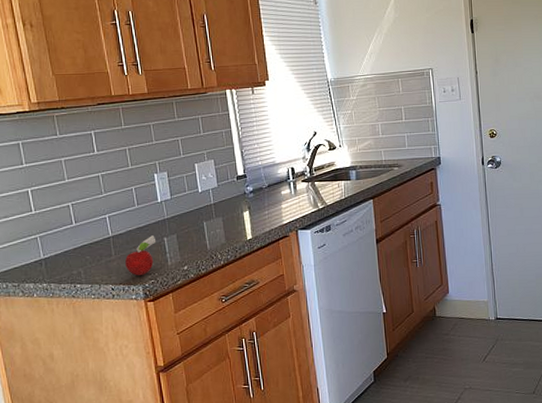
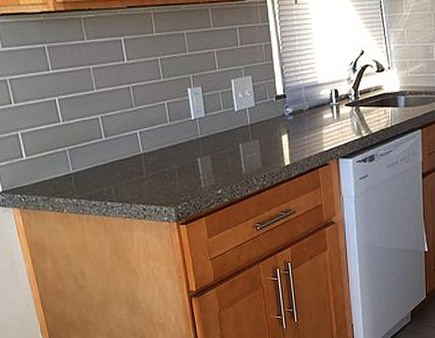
fruit: present [125,235,157,275] -> none [157,155,190,196]

